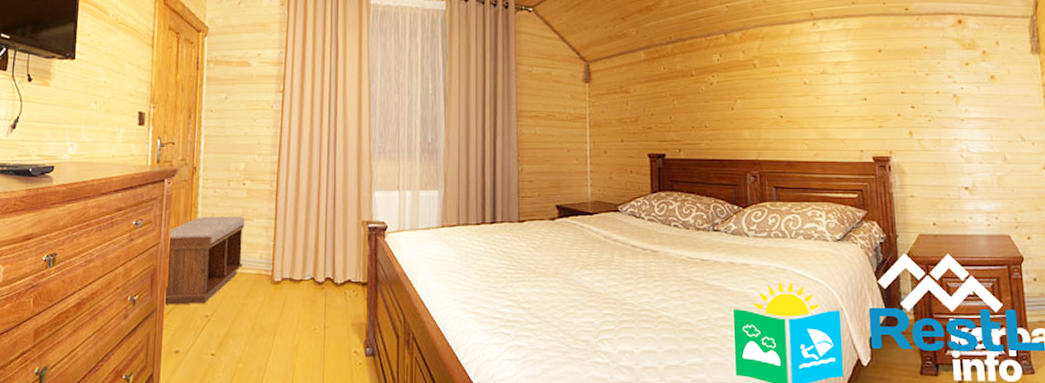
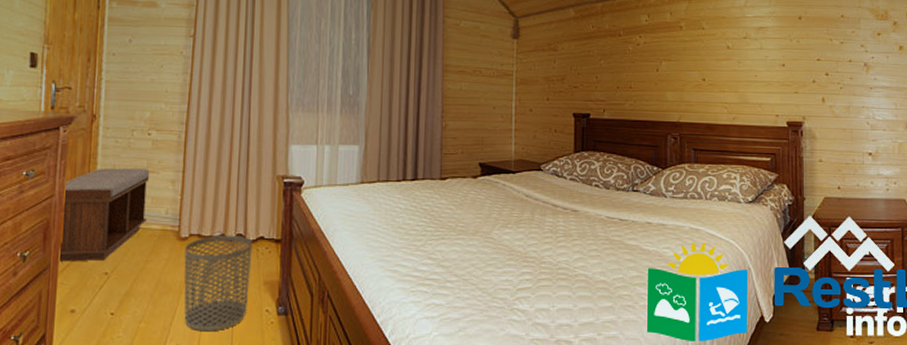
waste bin: none [277,278,341,372] -> present [184,235,253,332]

